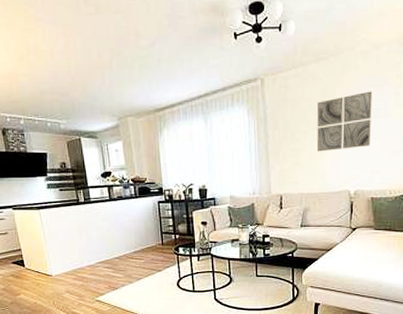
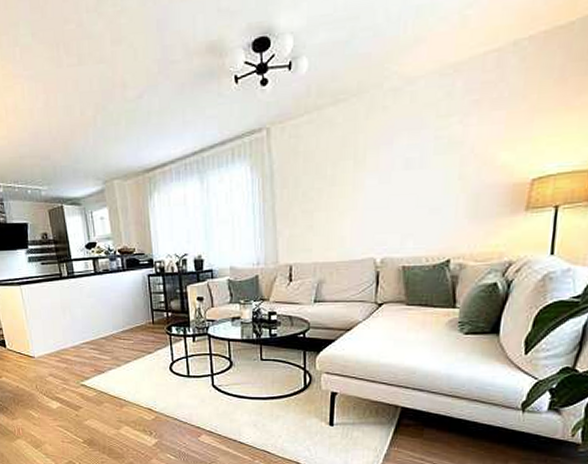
wall art: present [316,91,373,152] -> none [334,136,405,213]

